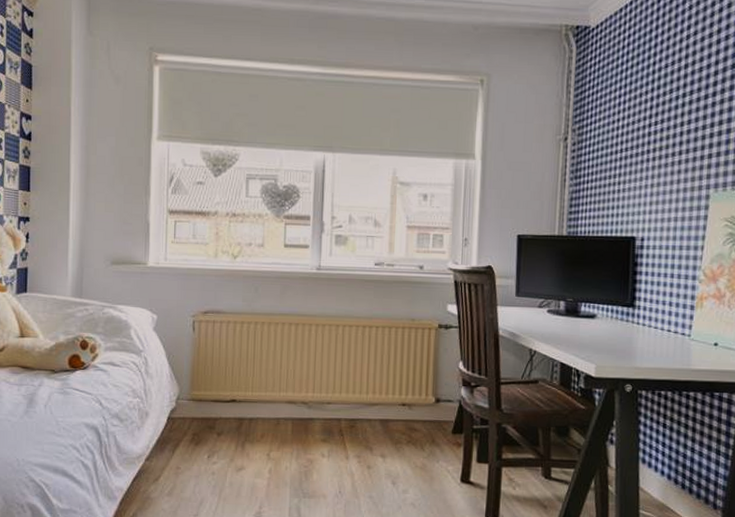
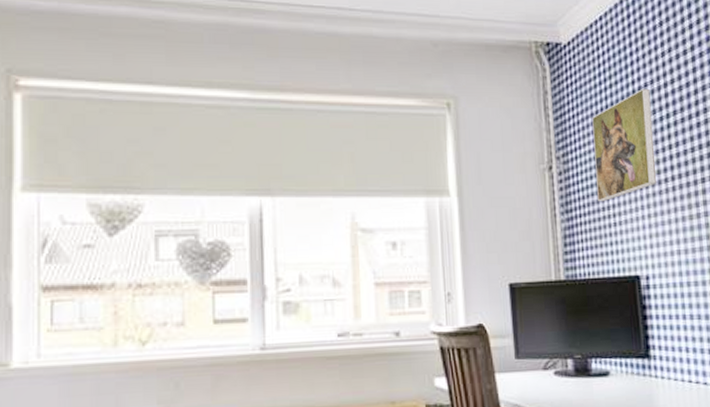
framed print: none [605,69,670,171] -> present [592,88,657,202]

